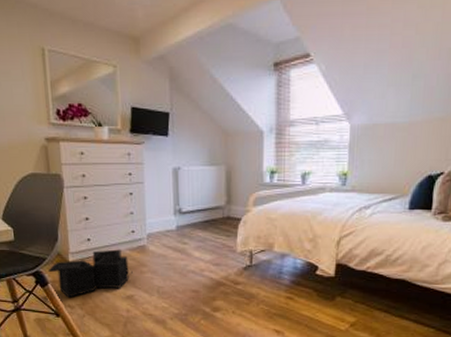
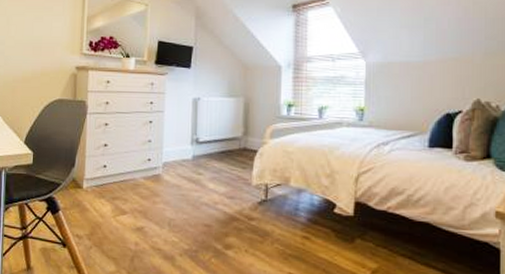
storage bin: present [48,249,133,298] -> none [61,177,145,227]

